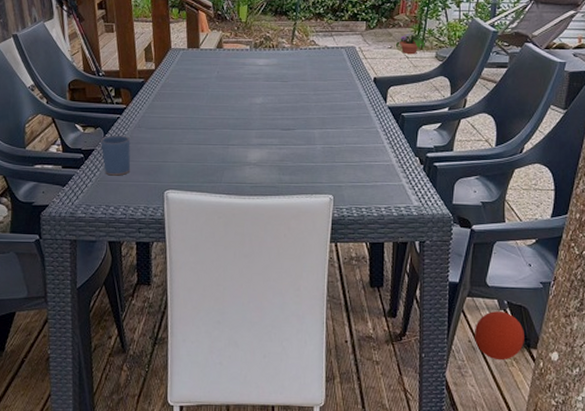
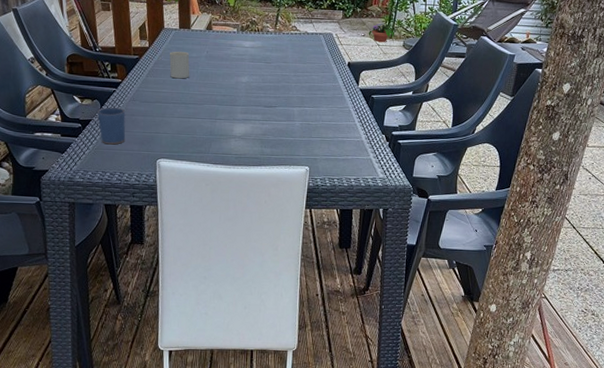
cup: none [177,72,200,102] -> present [169,51,190,79]
ball: present [474,311,524,361] -> none [426,270,469,312]

